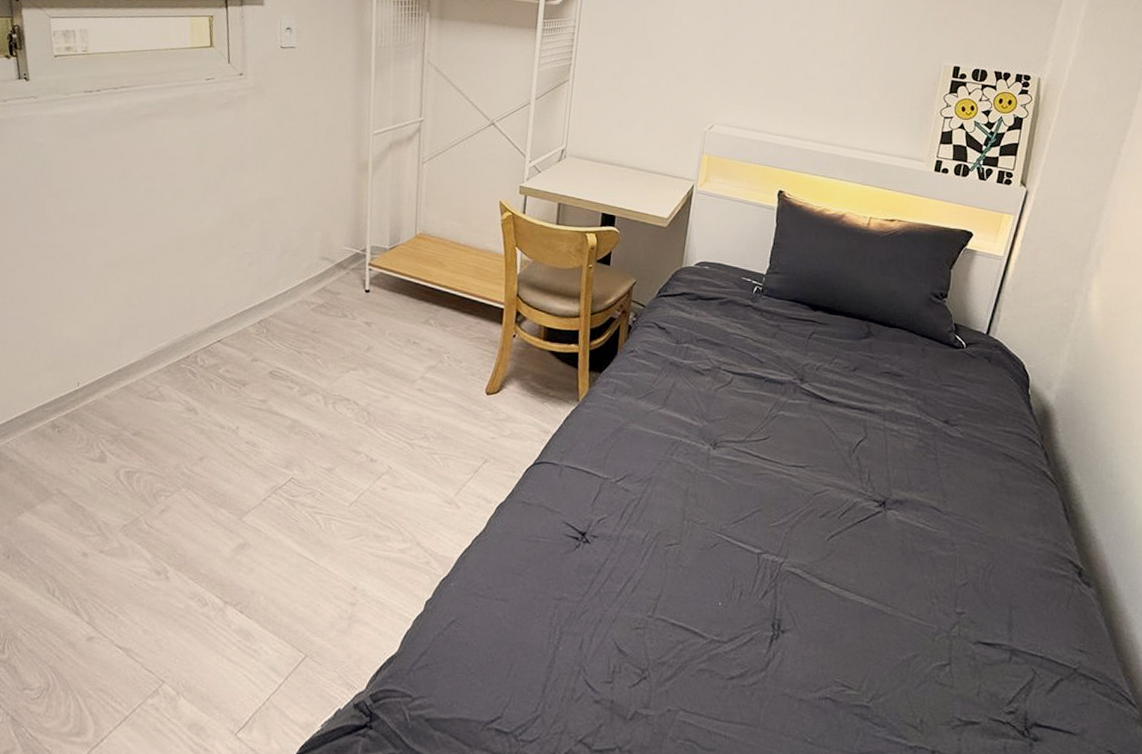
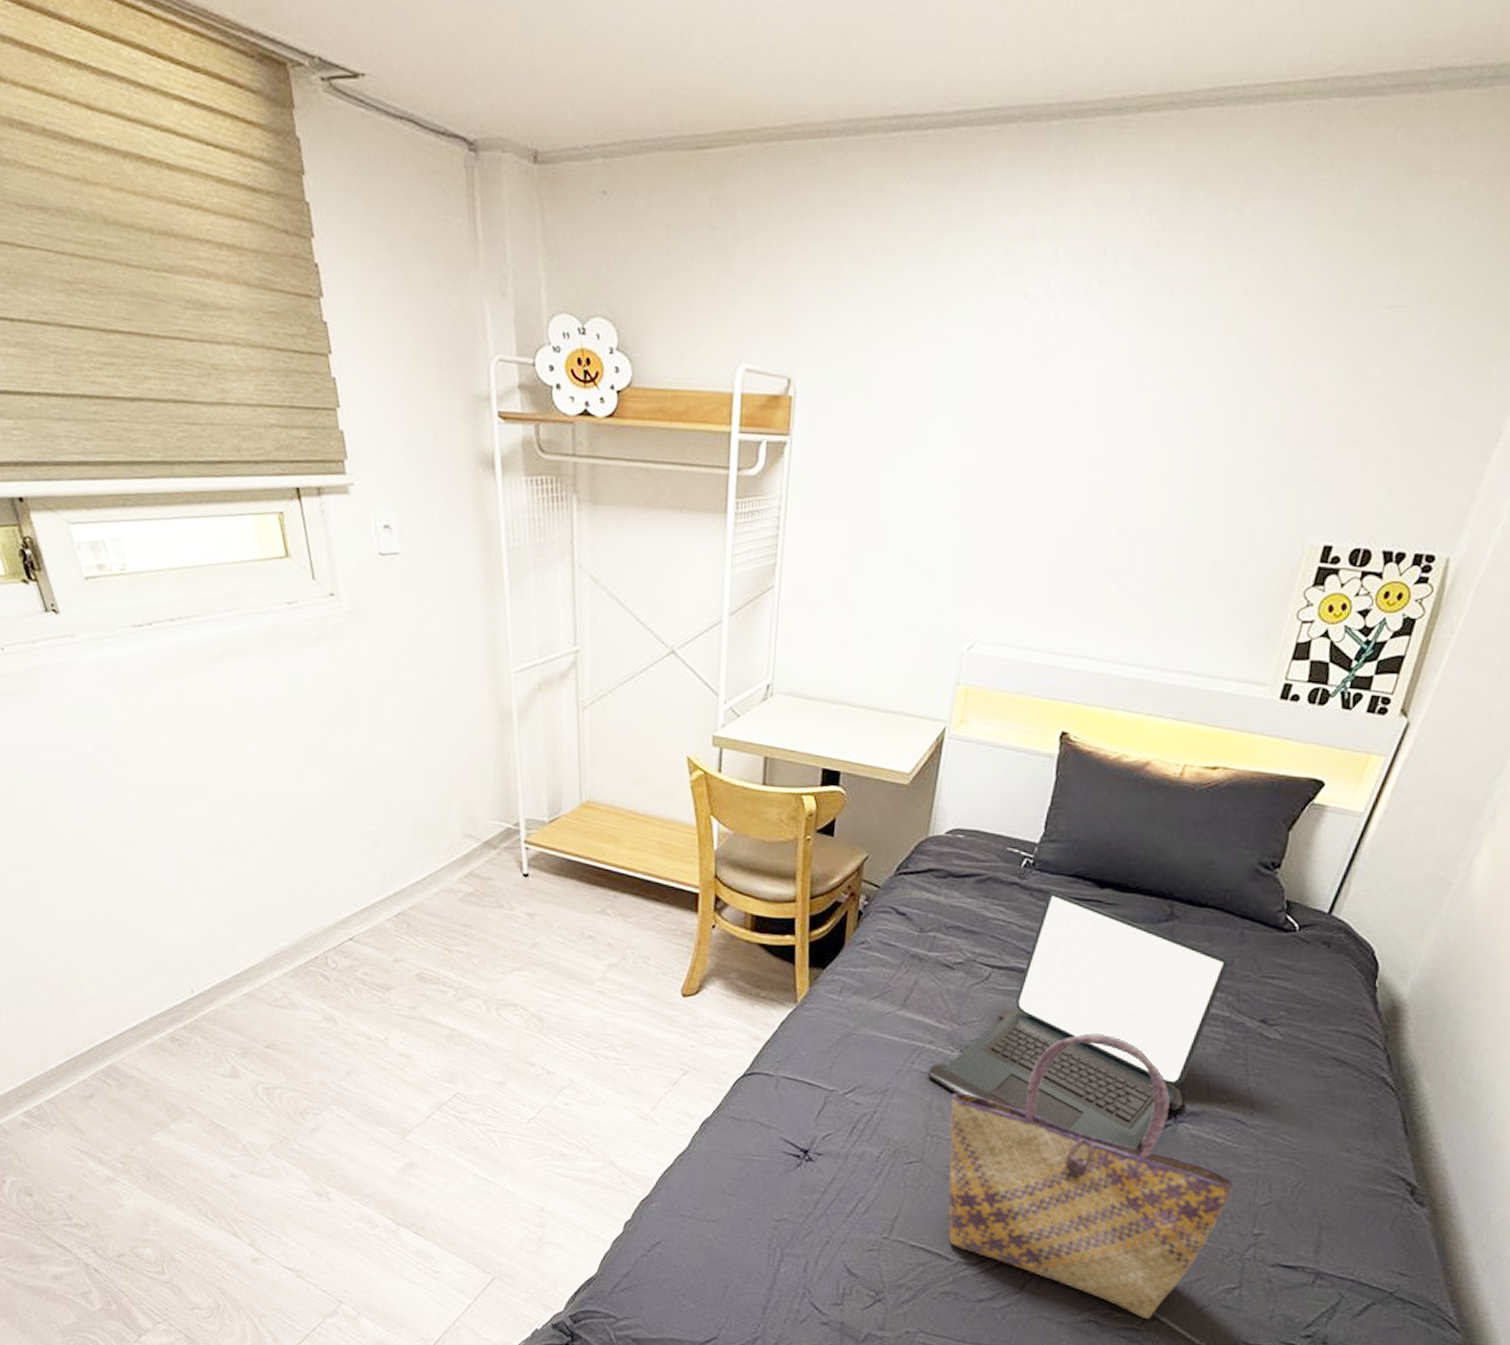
laptop: none [684,312,916,534] -> present [927,891,1230,1150]
tote bag: none [702,430,937,697] -> present [948,1033,1235,1320]

